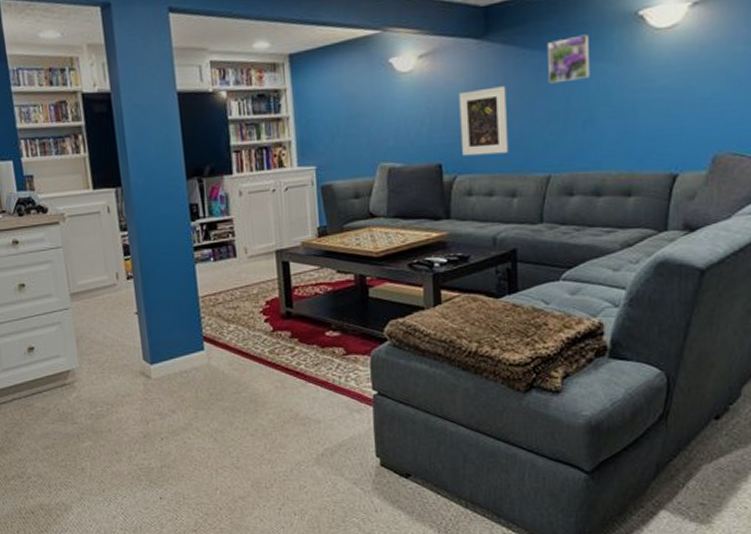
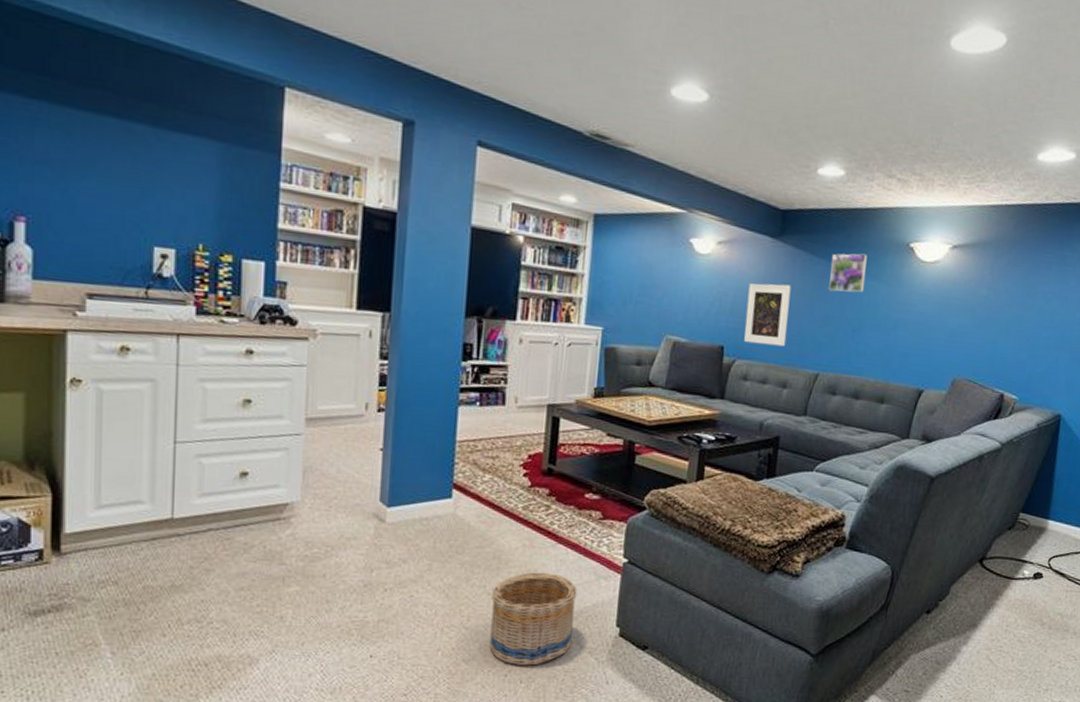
basket: none [255,411,336,499] -> present [489,572,577,666]

